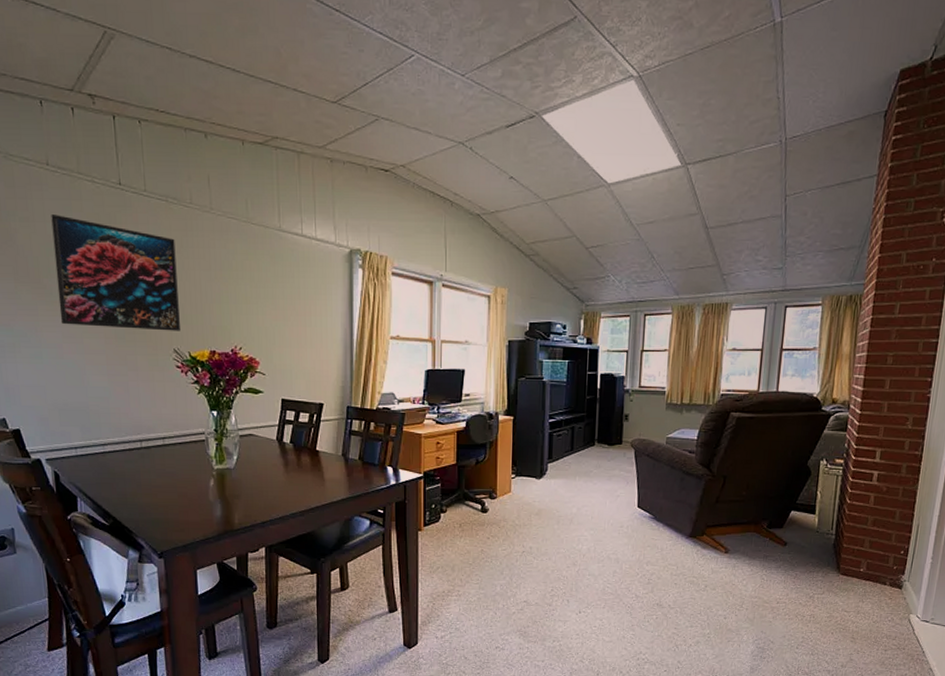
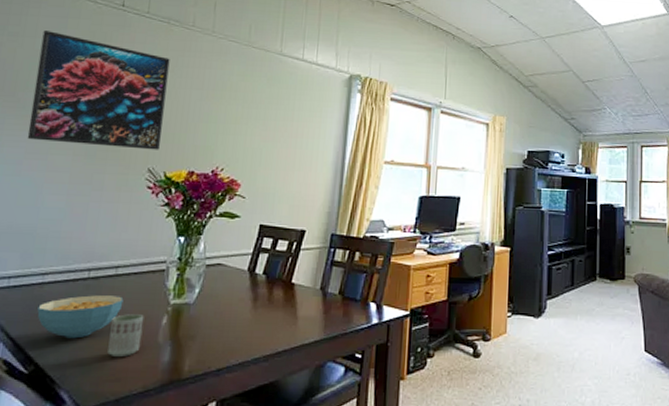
cereal bowl: none [105,462,175,498] -> present [37,295,124,339]
cup: none [168,478,196,512] -> present [108,314,144,357]

